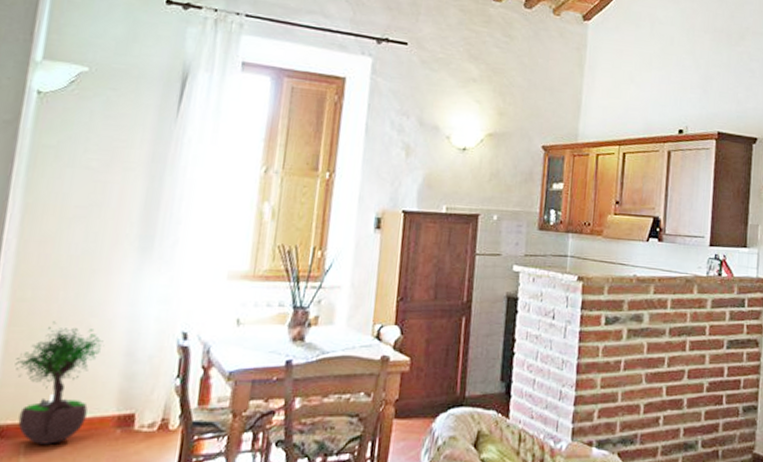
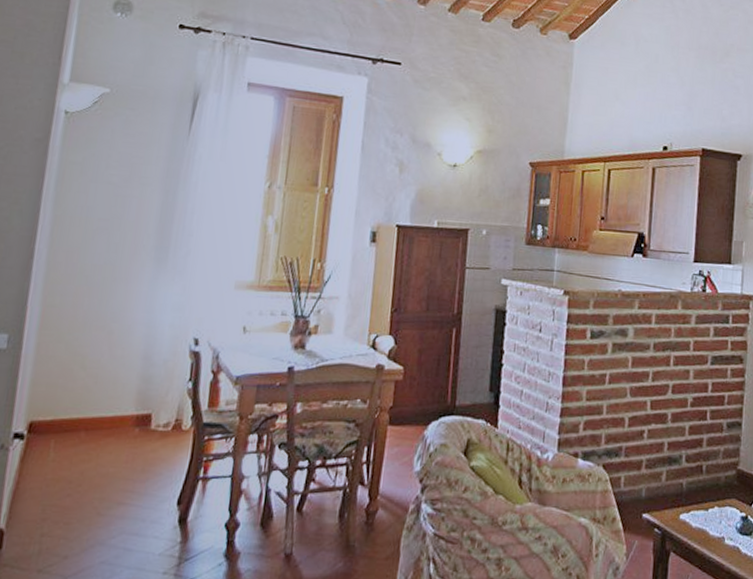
potted tree: present [15,321,104,444] -> none [46,326,124,441]

